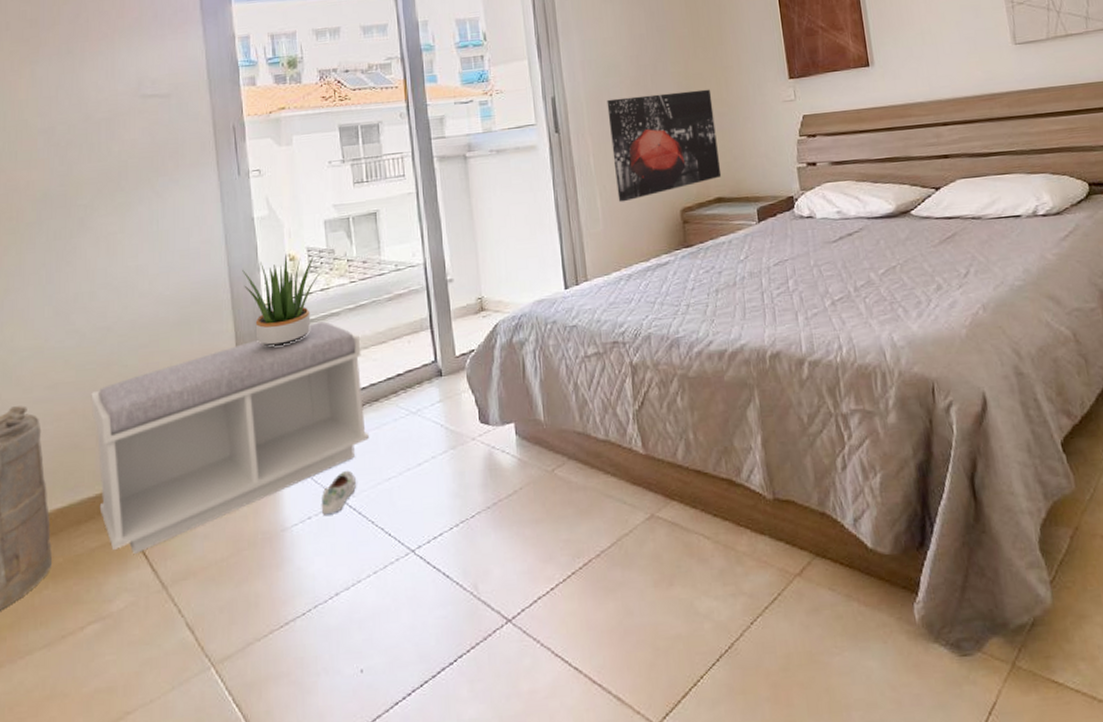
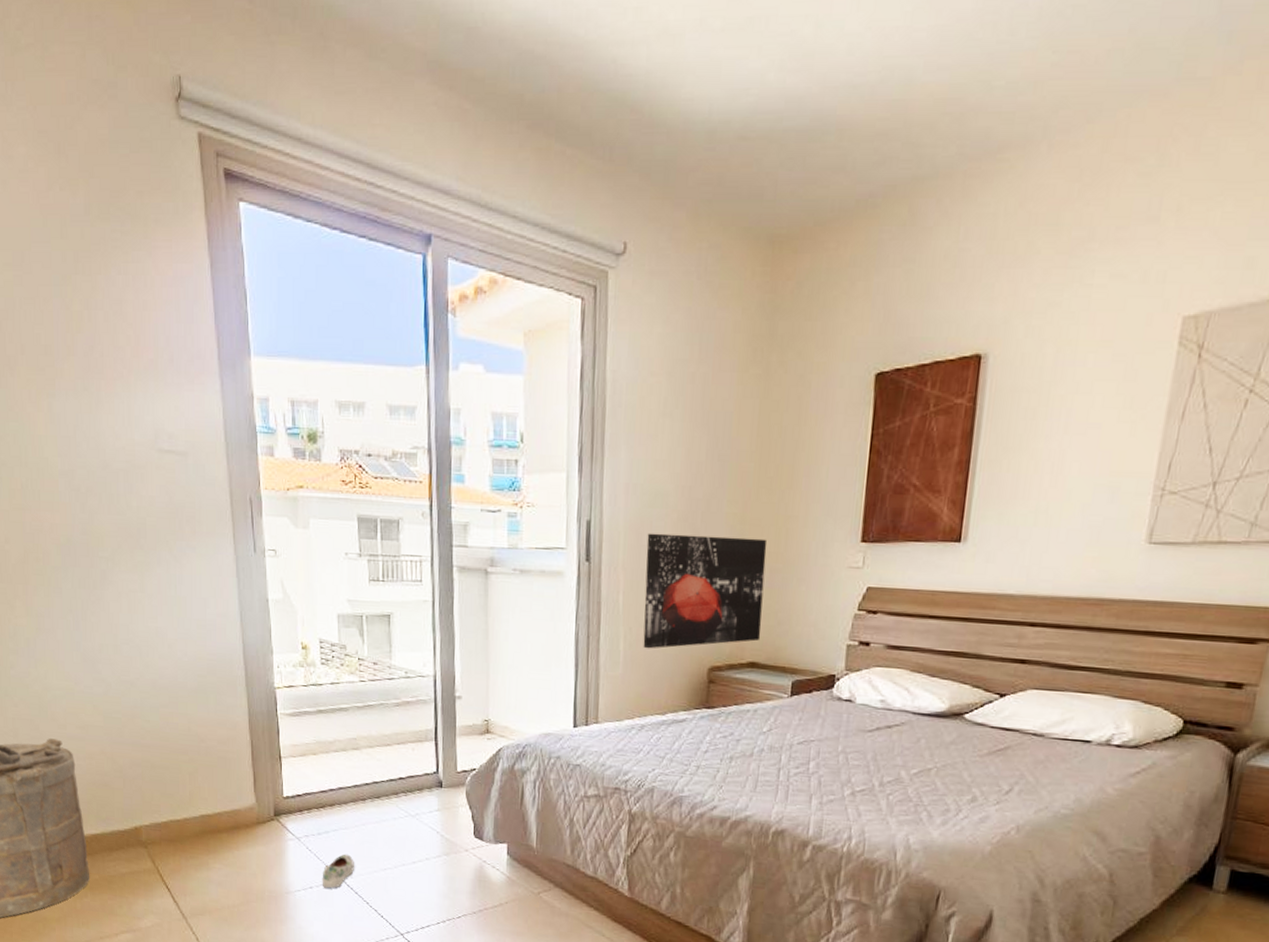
bench: present [91,321,369,554] -> none [118,714,369,885]
potted plant: present [242,254,320,347] -> none [256,641,331,730]

